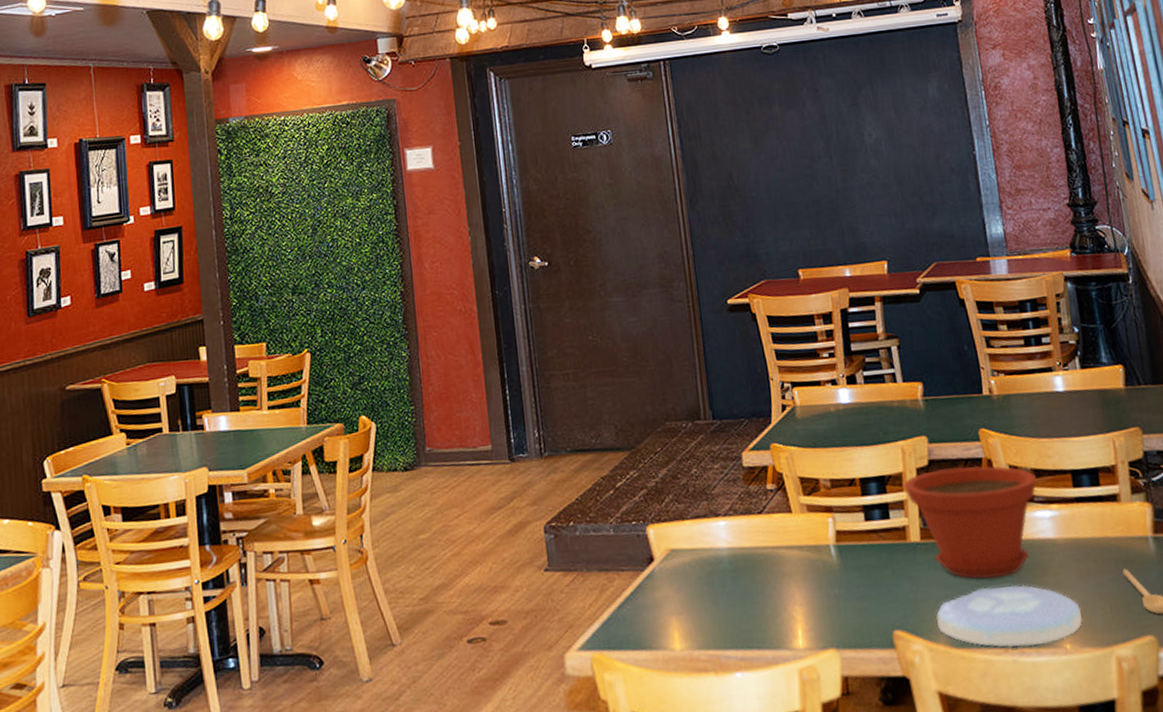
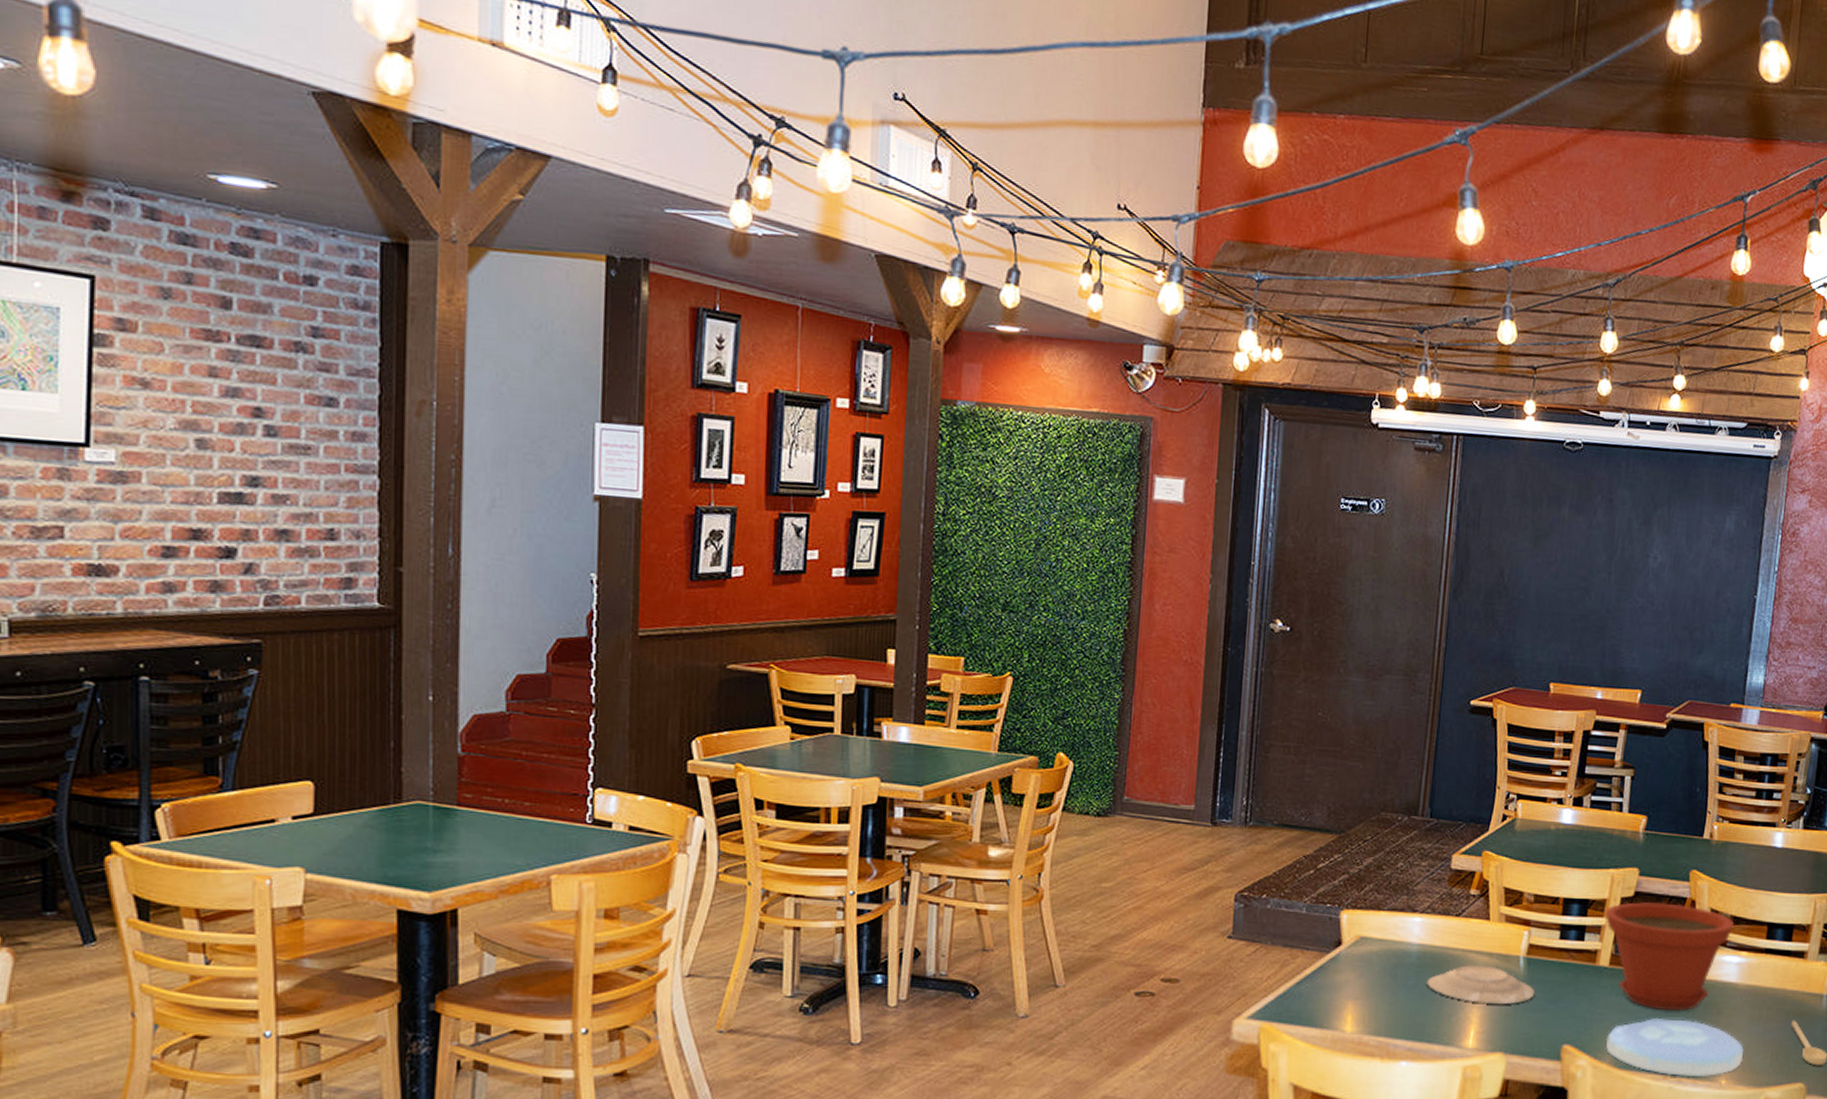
plate: none [744,560,854,600] -> present [1427,965,1535,1004]

